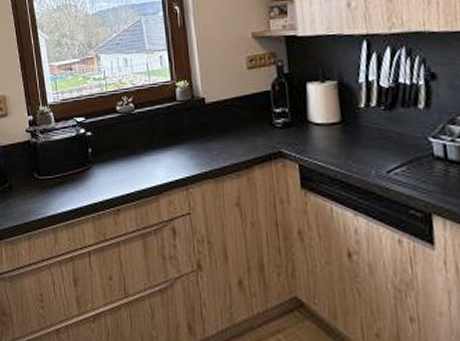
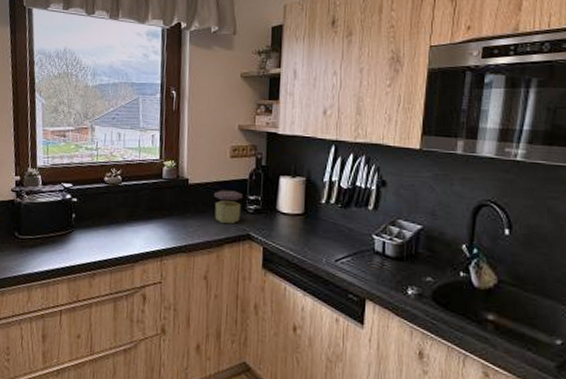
jar: none [235,105,268,143] -> present [214,190,243,224]

